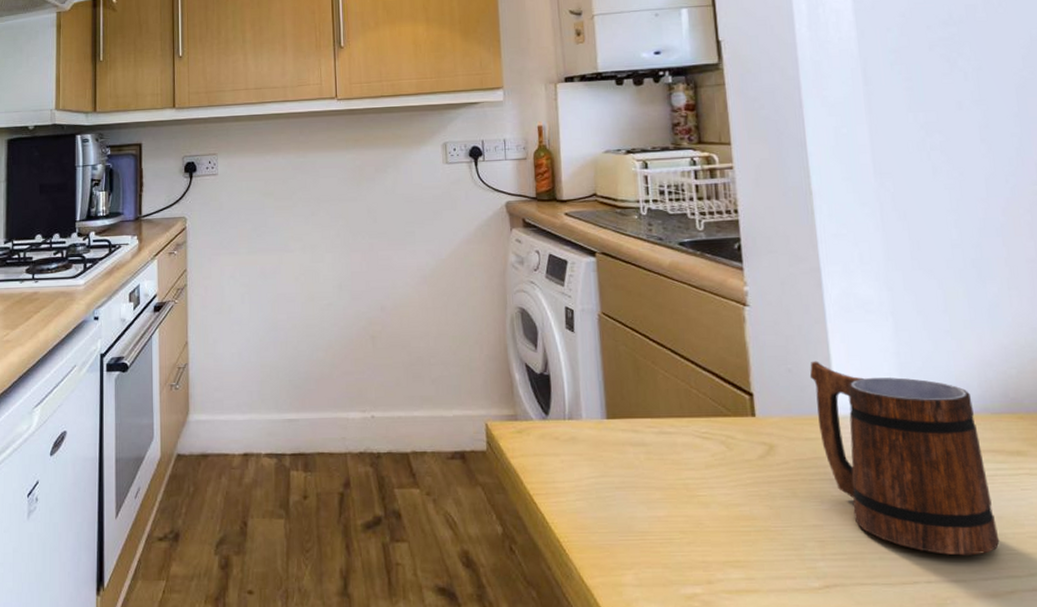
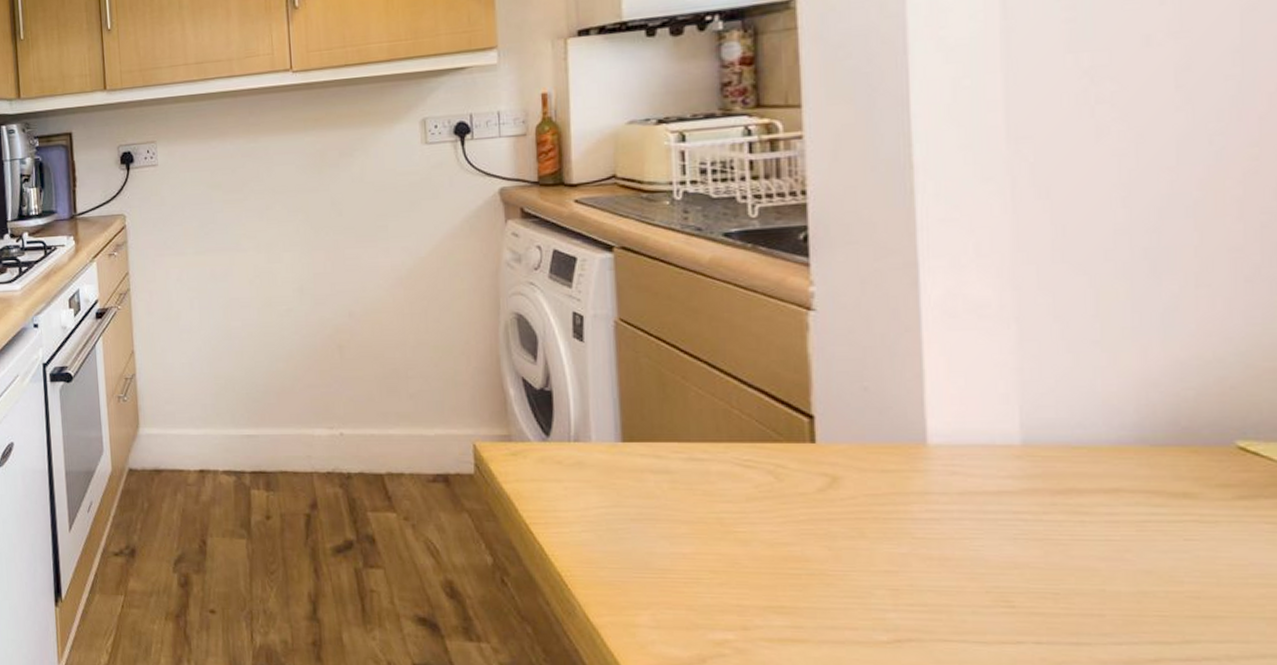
mug: present [809,361,1000,556] -> none [892,377,1145,615]

